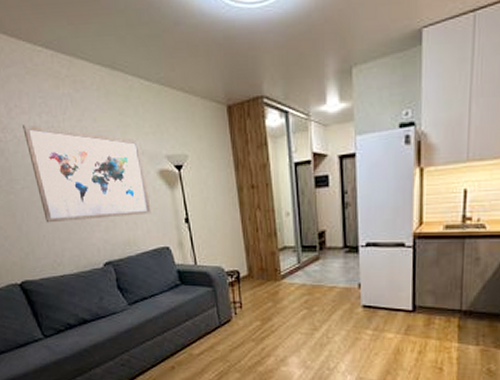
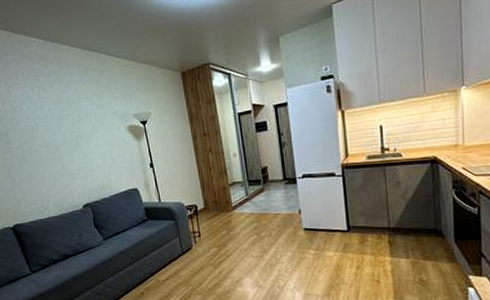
wall art: present [23,124,151,223] -> none [19,97,122,175]

